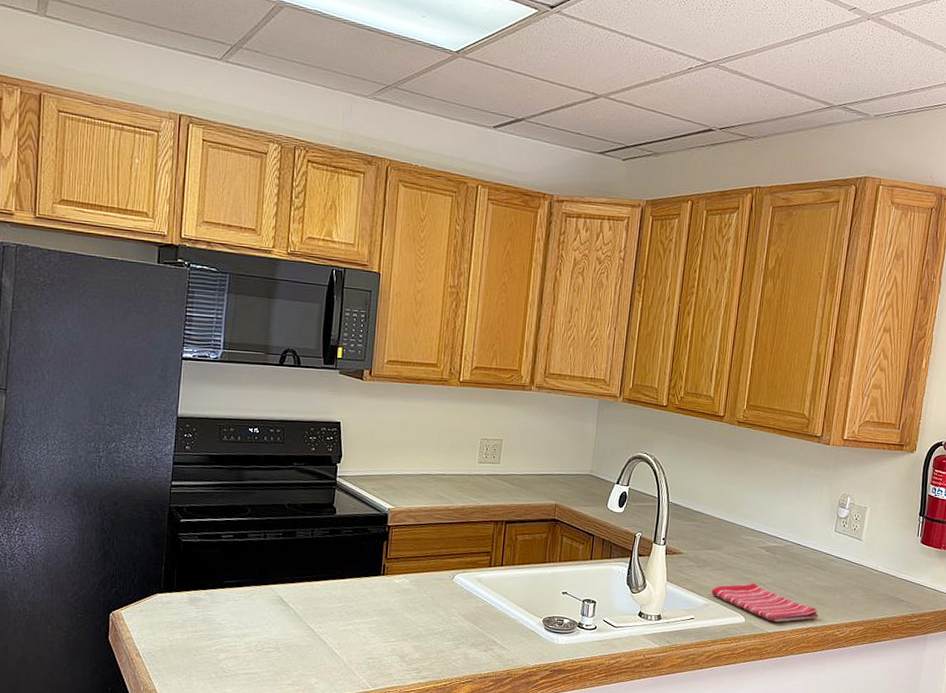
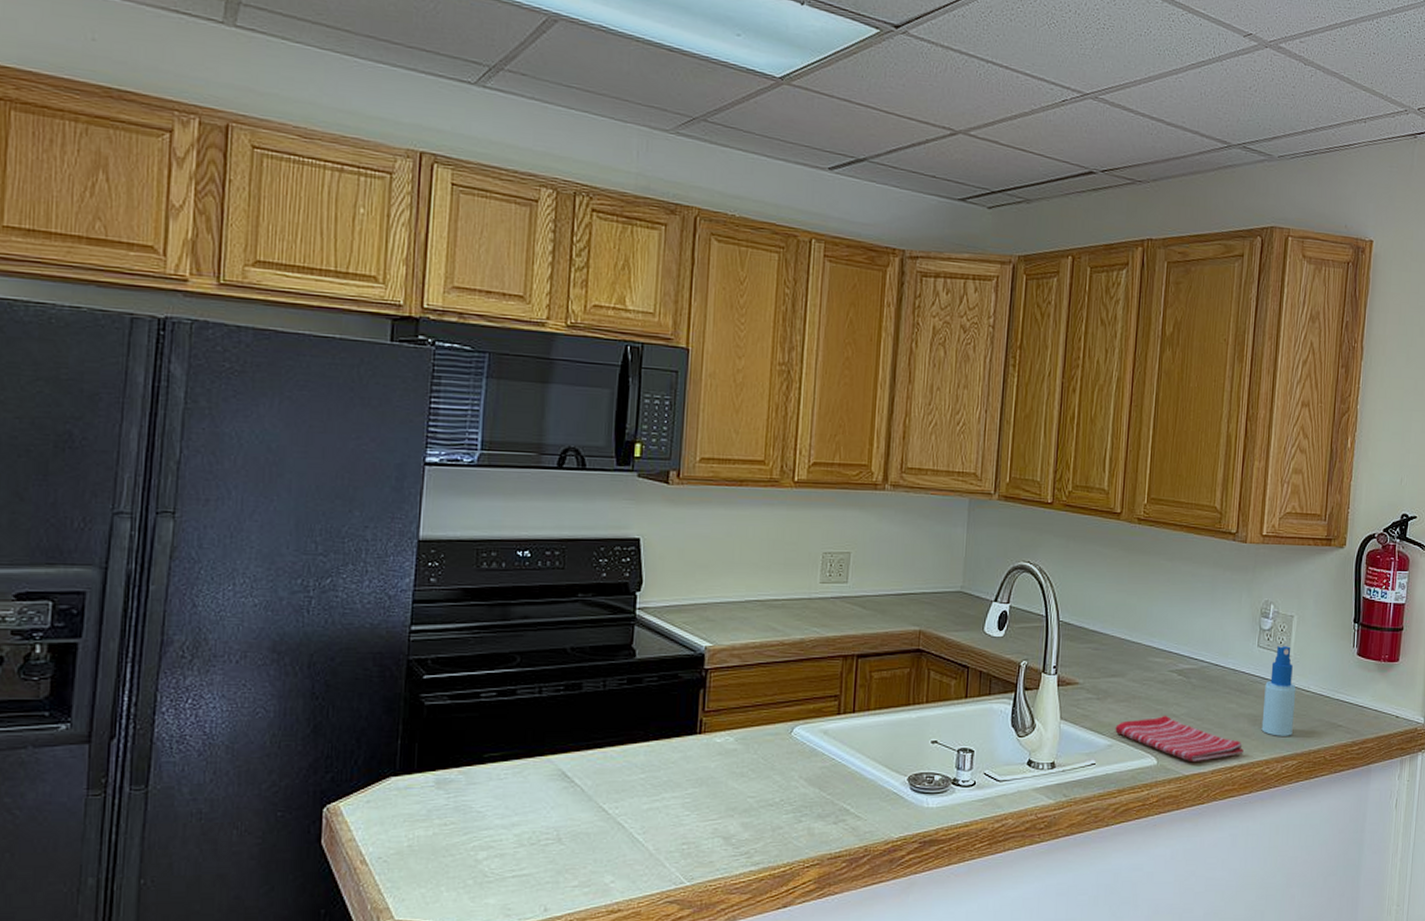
spray bottle: none [834,532,866,606] -> present [1261,646,1296,736]

